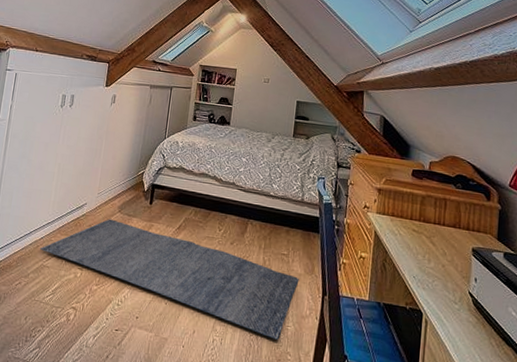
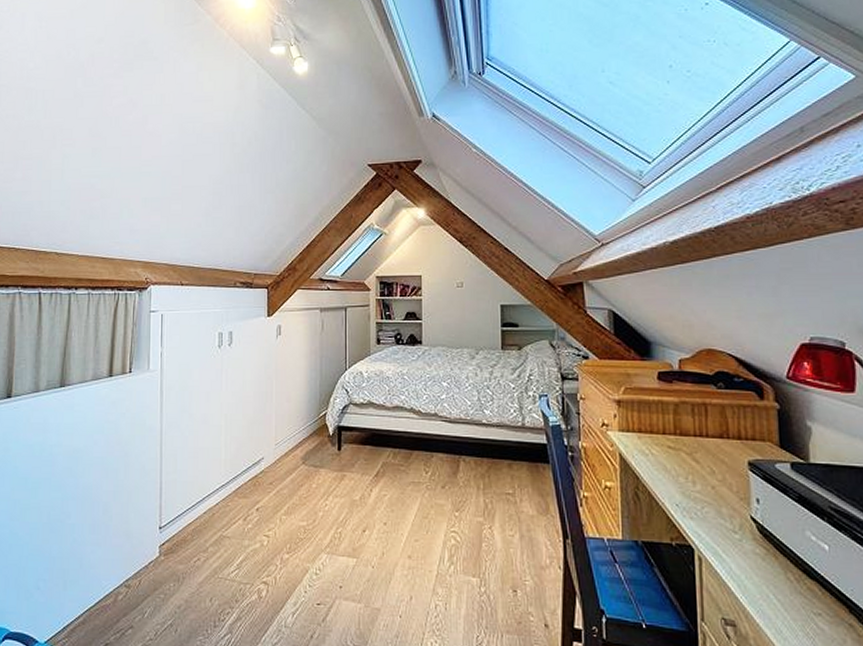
rug: present [39,219,299,340] -> none [215,473,532,598]

